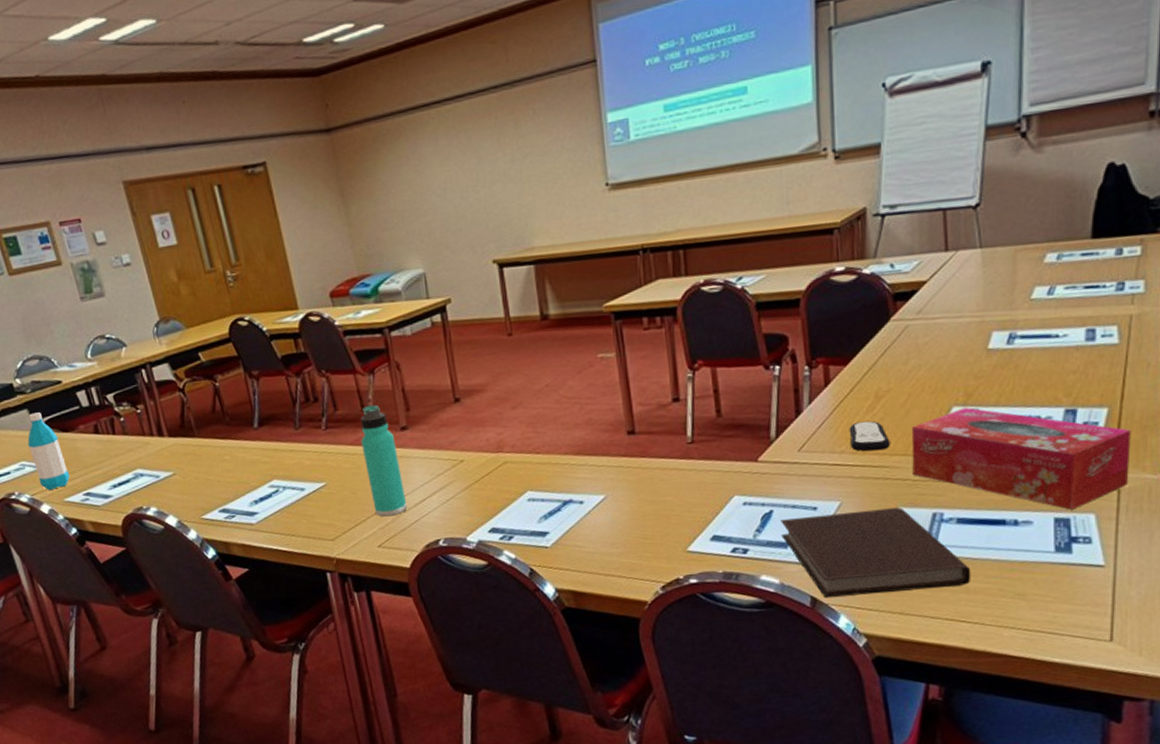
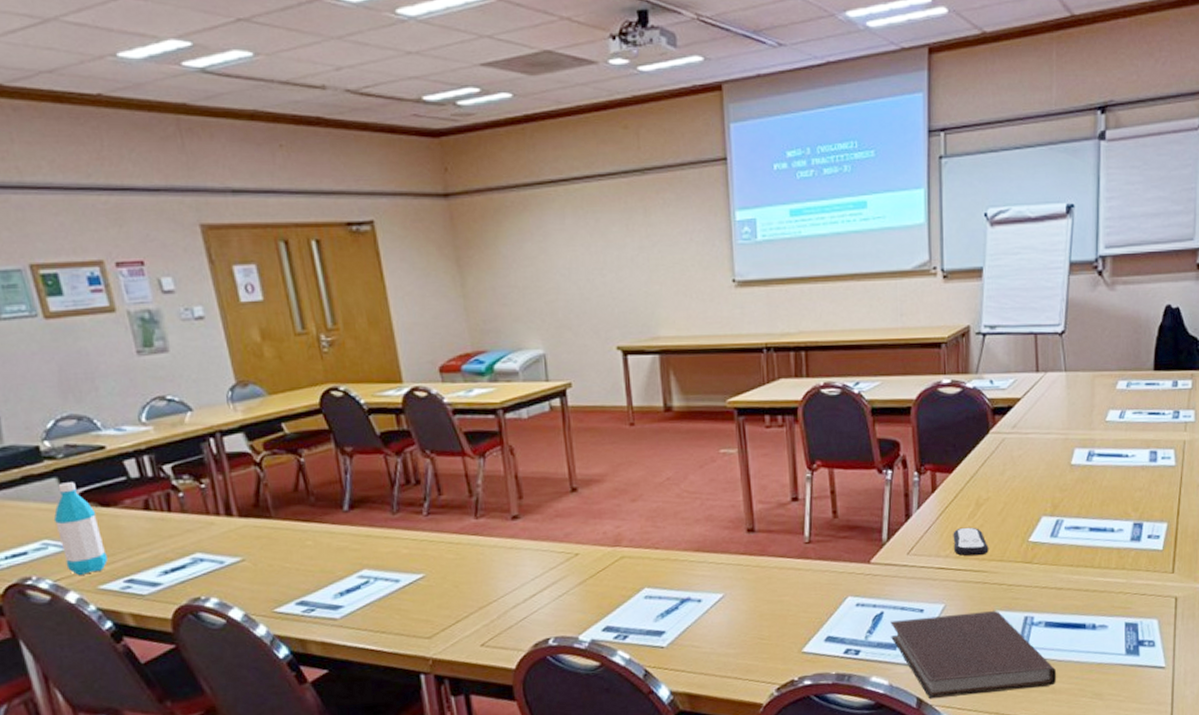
thermos bottle: present [360,404,408,517] -> none [467,490,516,613]
tissue box: present [911,407,1131,510] -> none [1006,518,1185,615]

